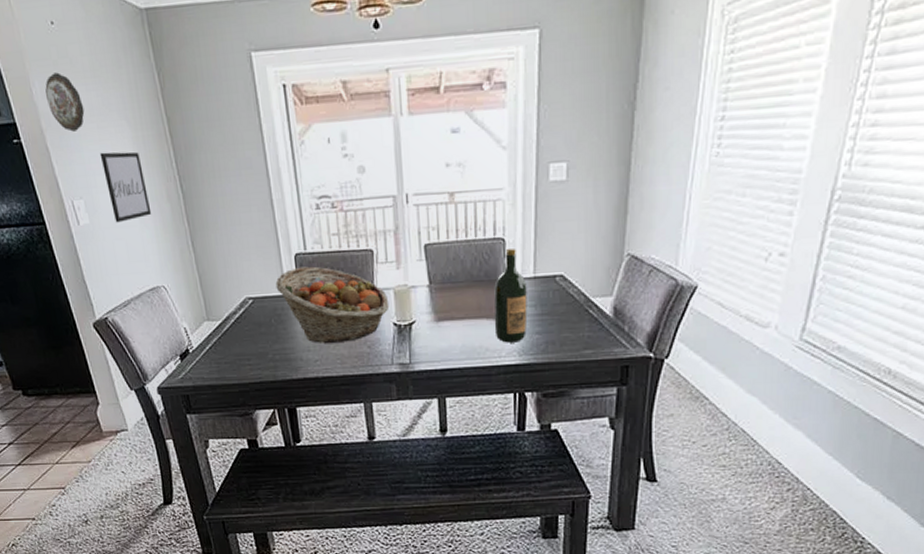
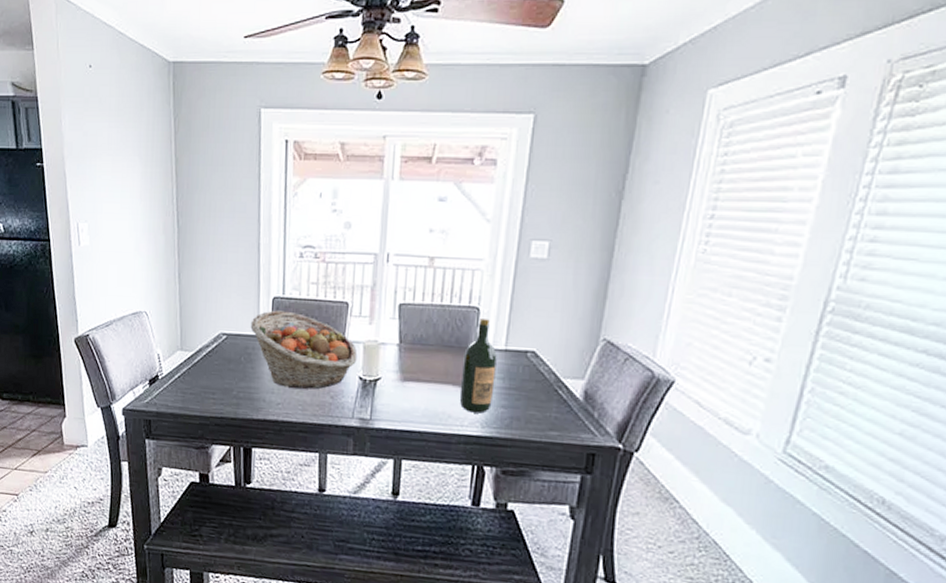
decorative plate: present [45,72,85,132] -> none [73,109,104,162]
wall art: present [99,152,152,223] -> none [110,183,147,248]

